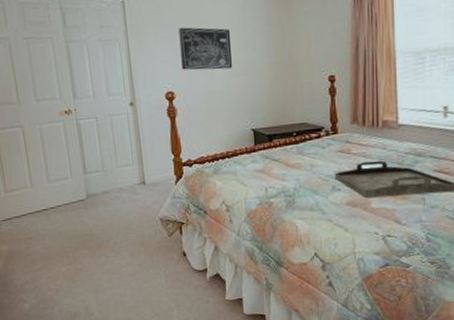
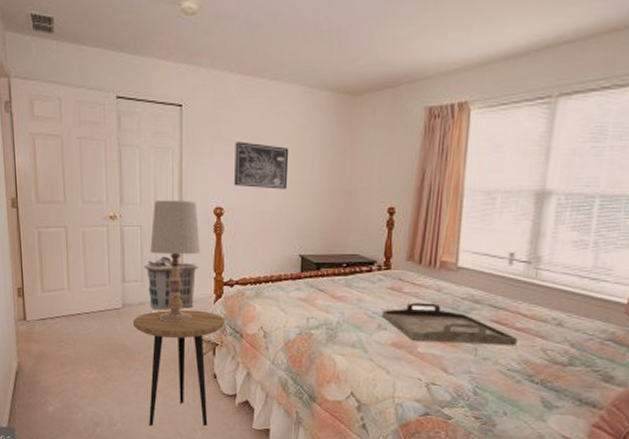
side table: none [98,192,188,311] -> present [132,309,225,427]
clothes hamper: none [103,144,157,197] -> present [144,256,199,310]
table lamp: none [106,88,157,207] -> present [150,200,200,322]

